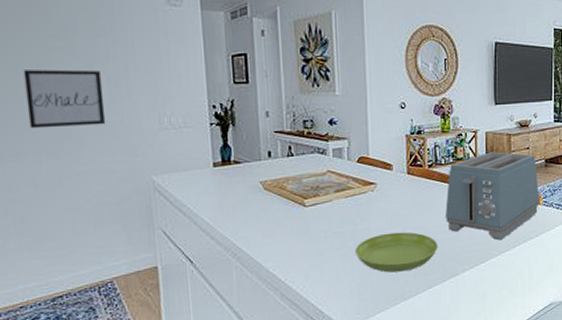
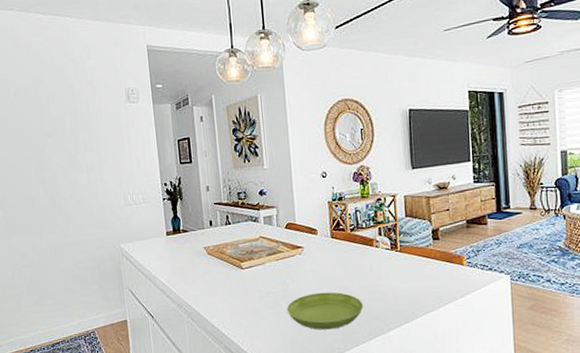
wall art: present [23,69,106,129] -> none [29,160,86,209]
toaster: present [445,152,539,241] -> none [368,214,463,301]

